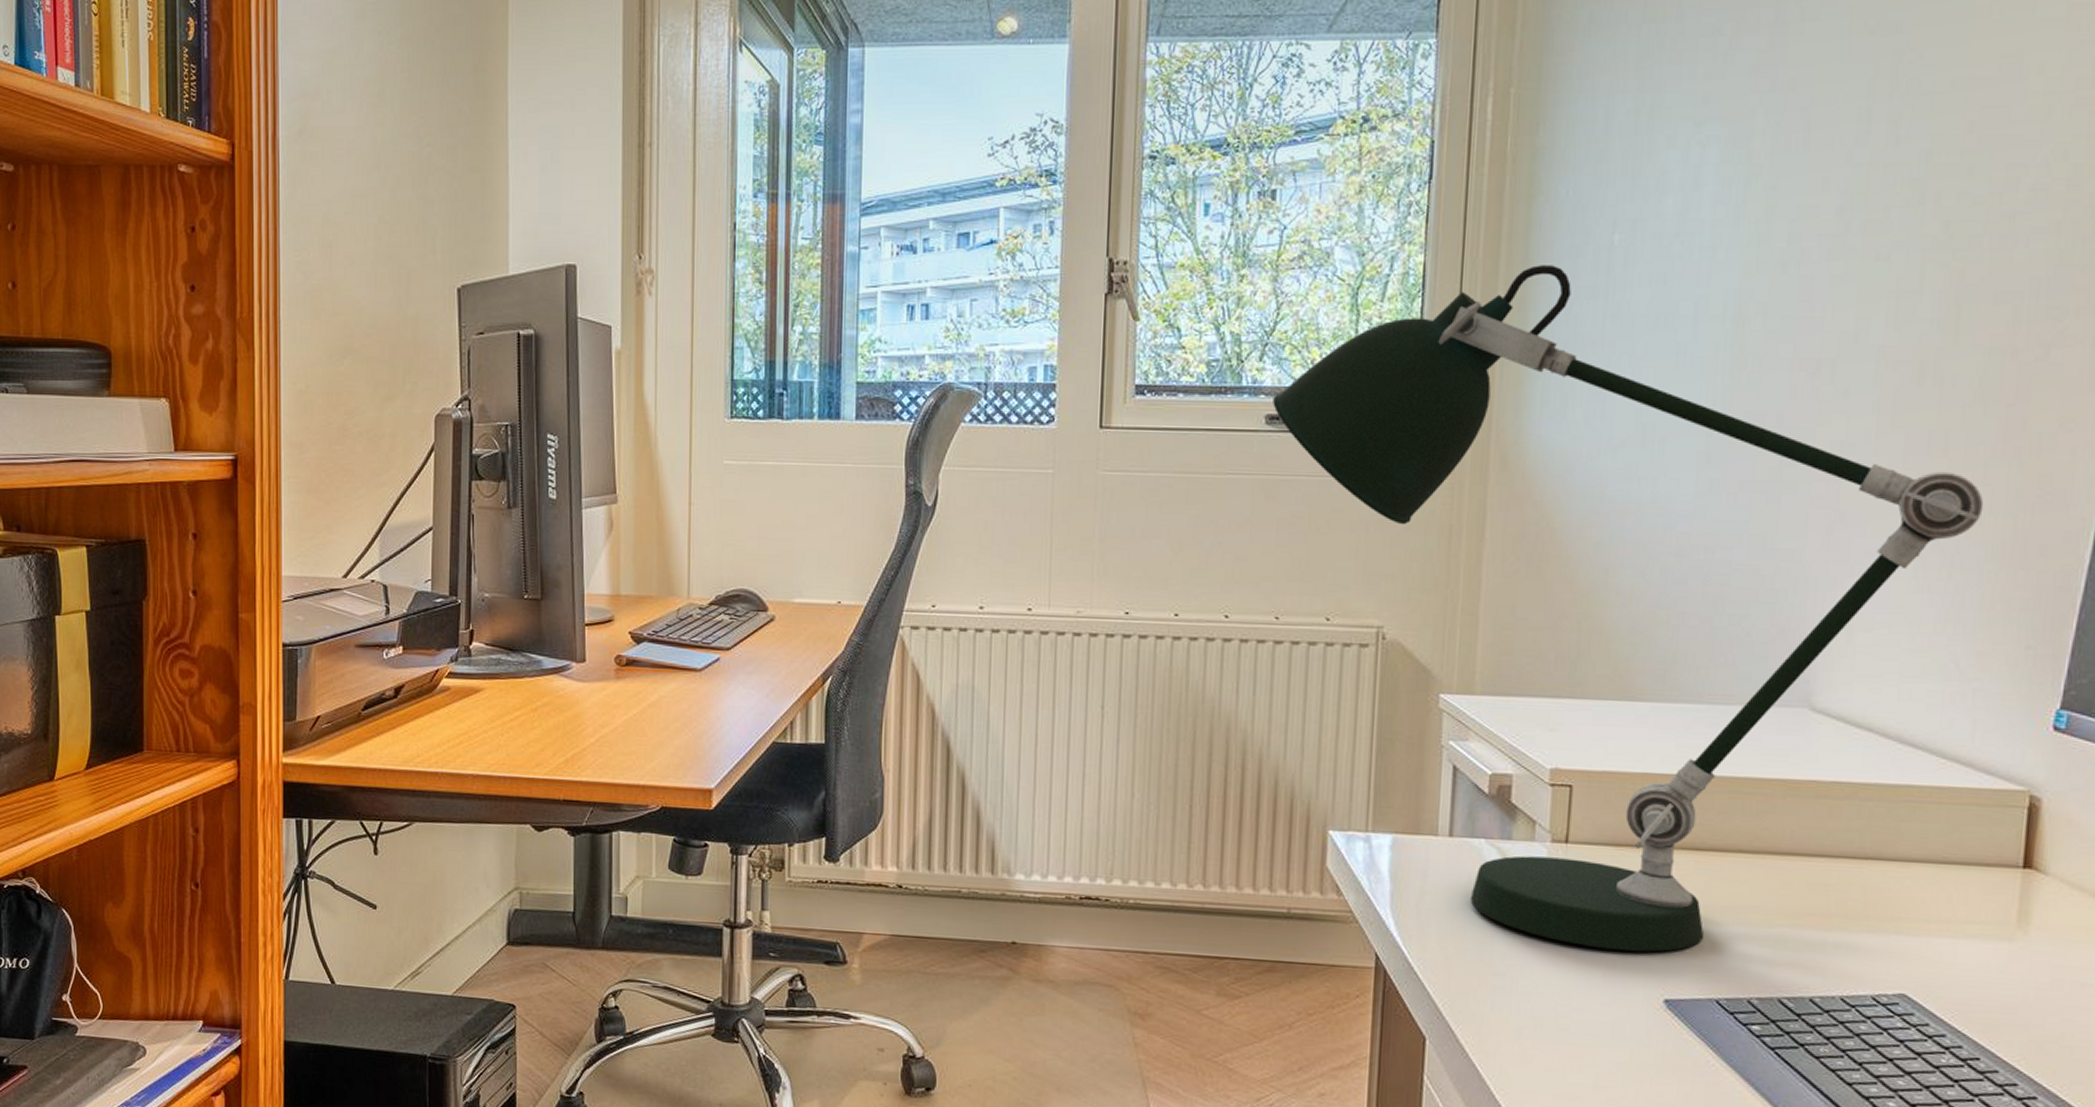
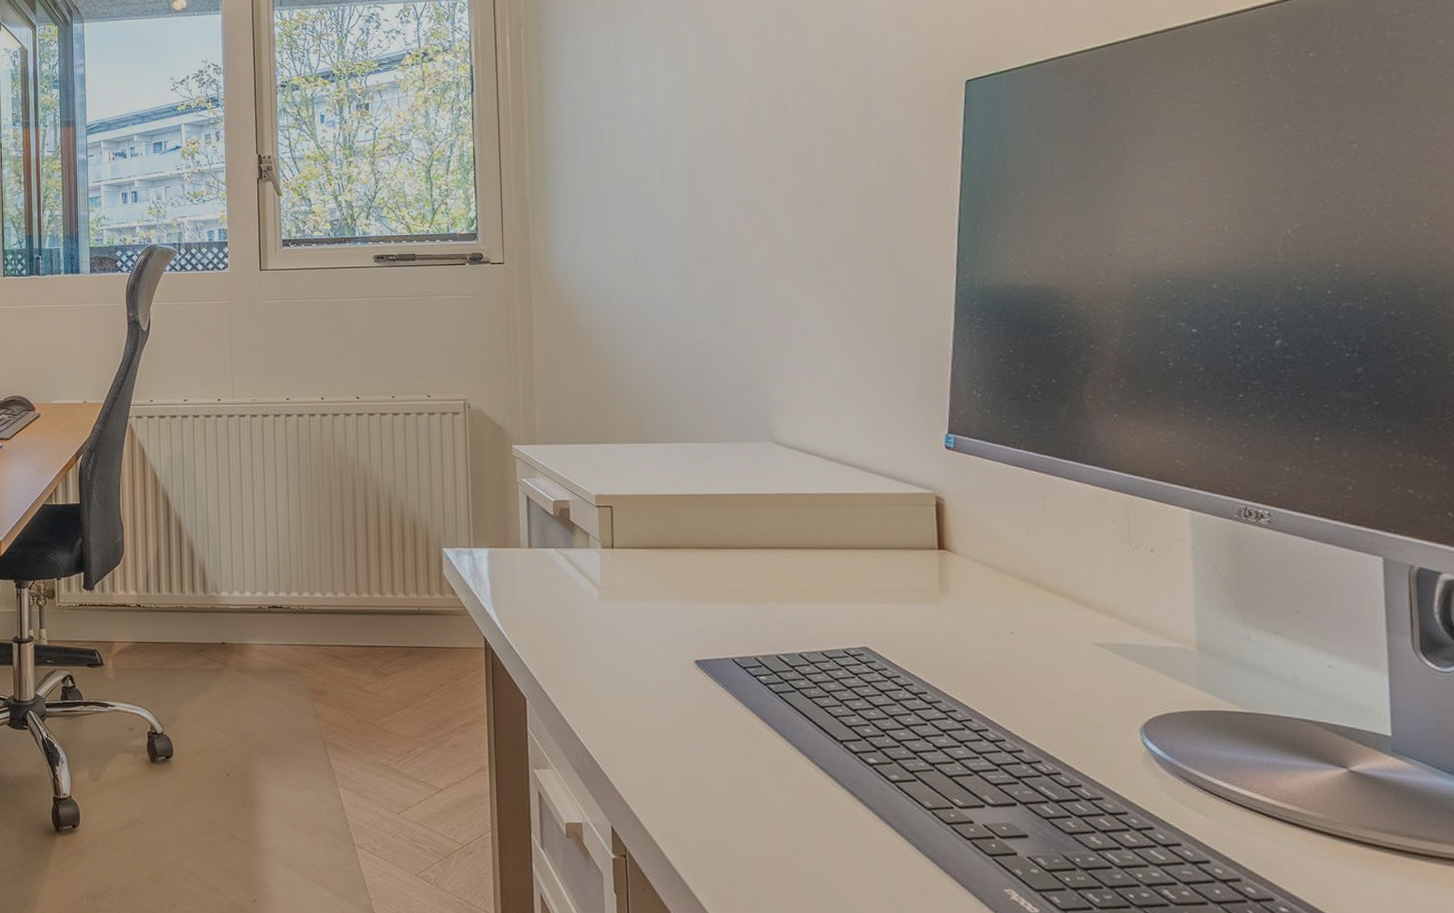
desk lamp: present [1273,265,1984,952] -> none [378,145,875,626]

